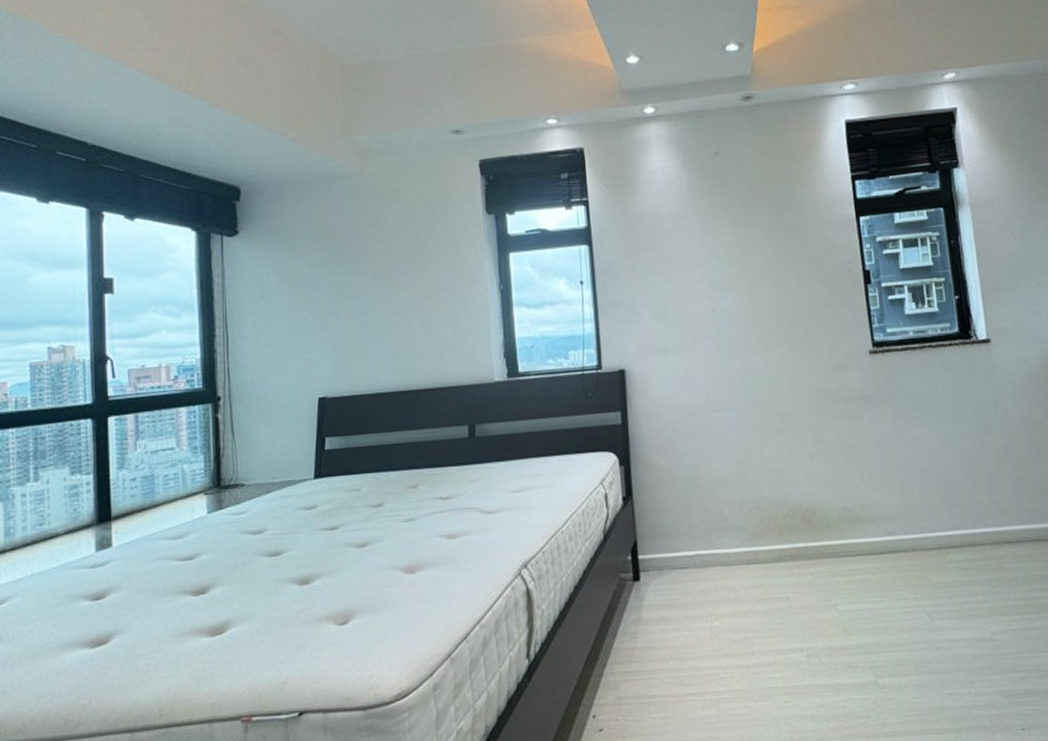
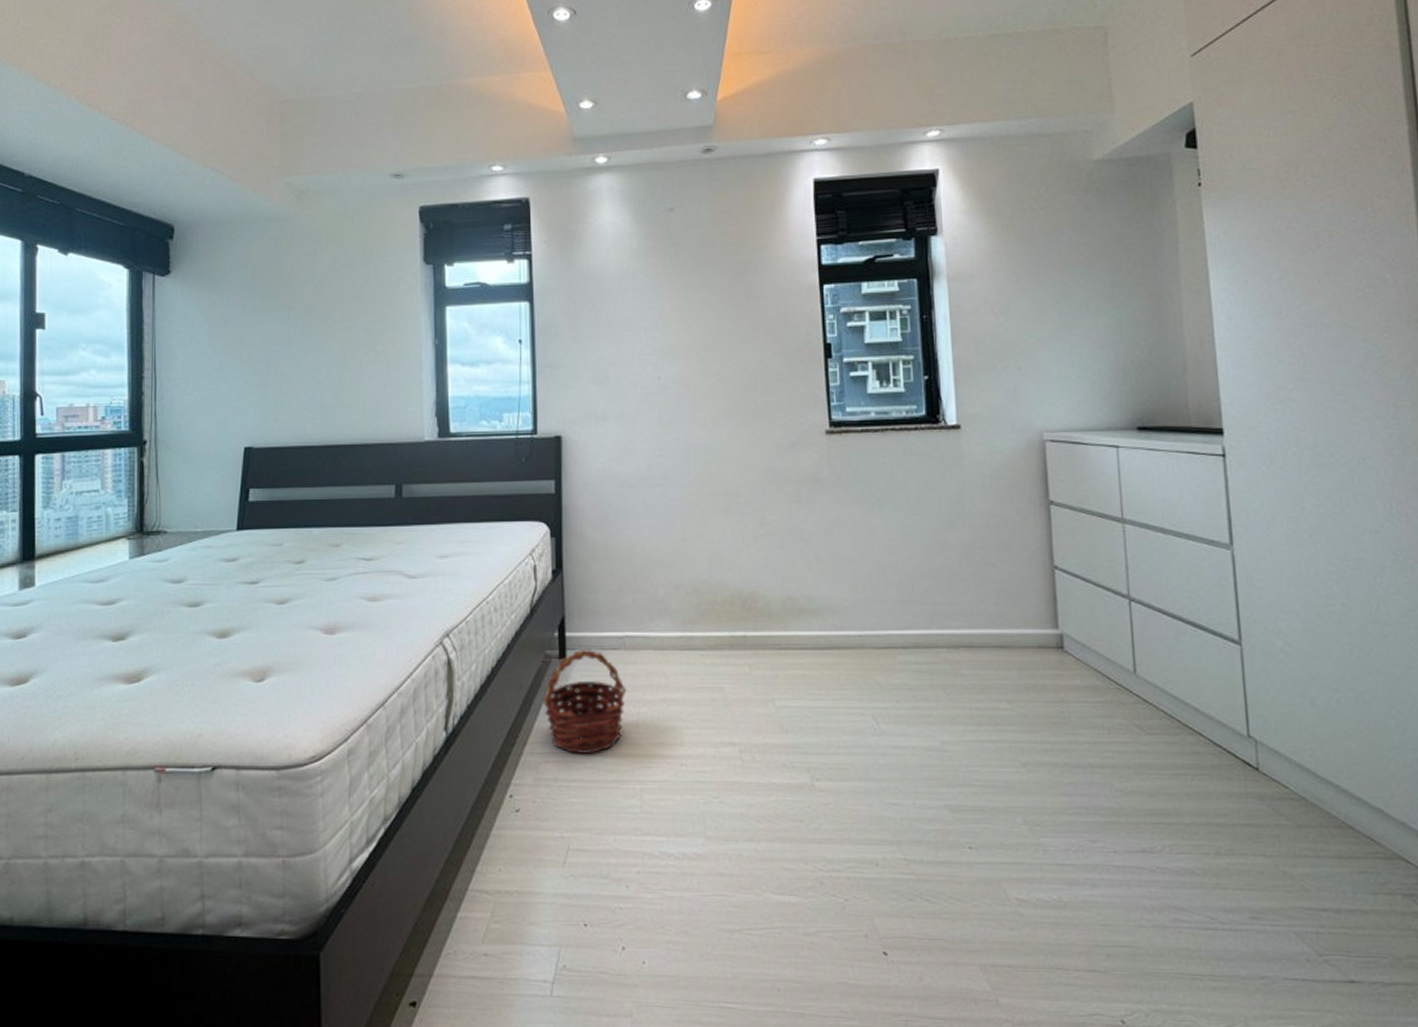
basket: none [619,569,699,671] -> present [542,648,627,755]

